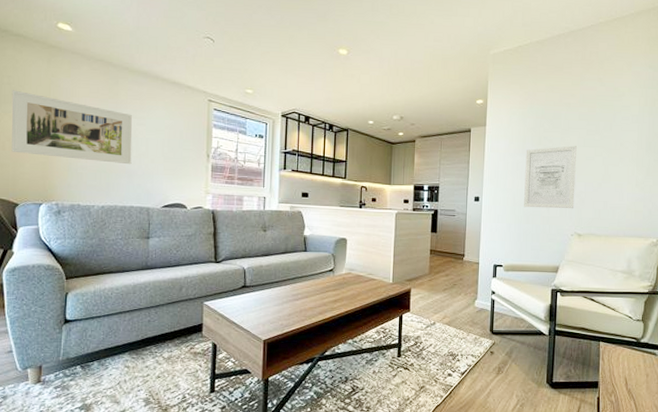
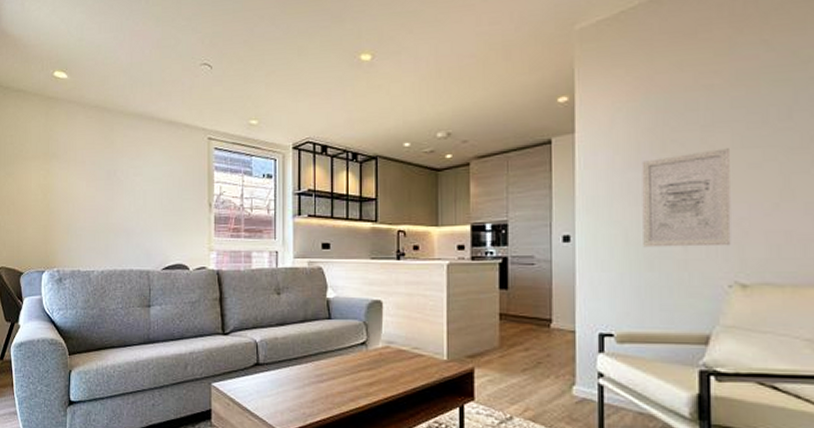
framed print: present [11,90,133,165] -> none [14,149,130,222]

